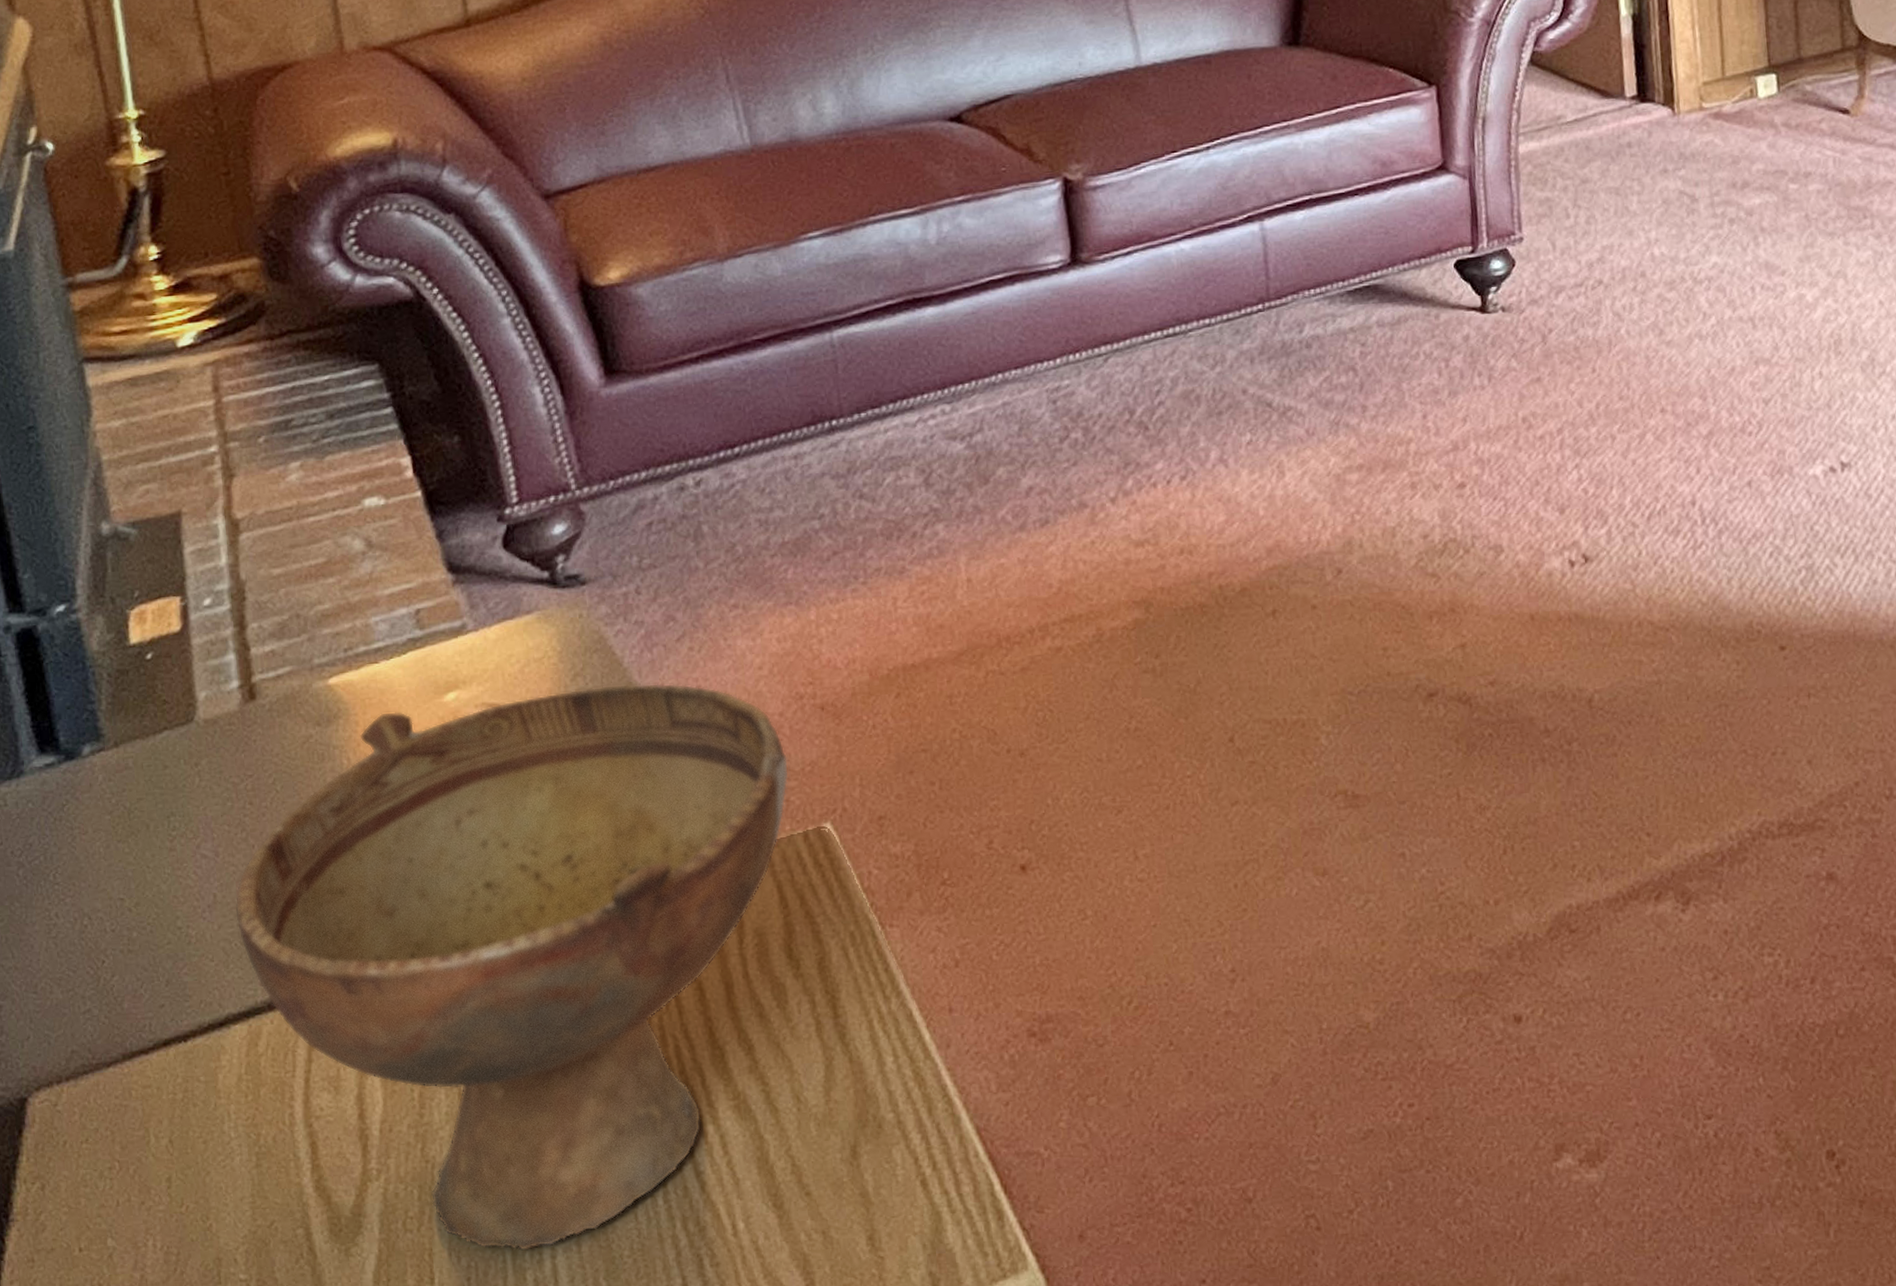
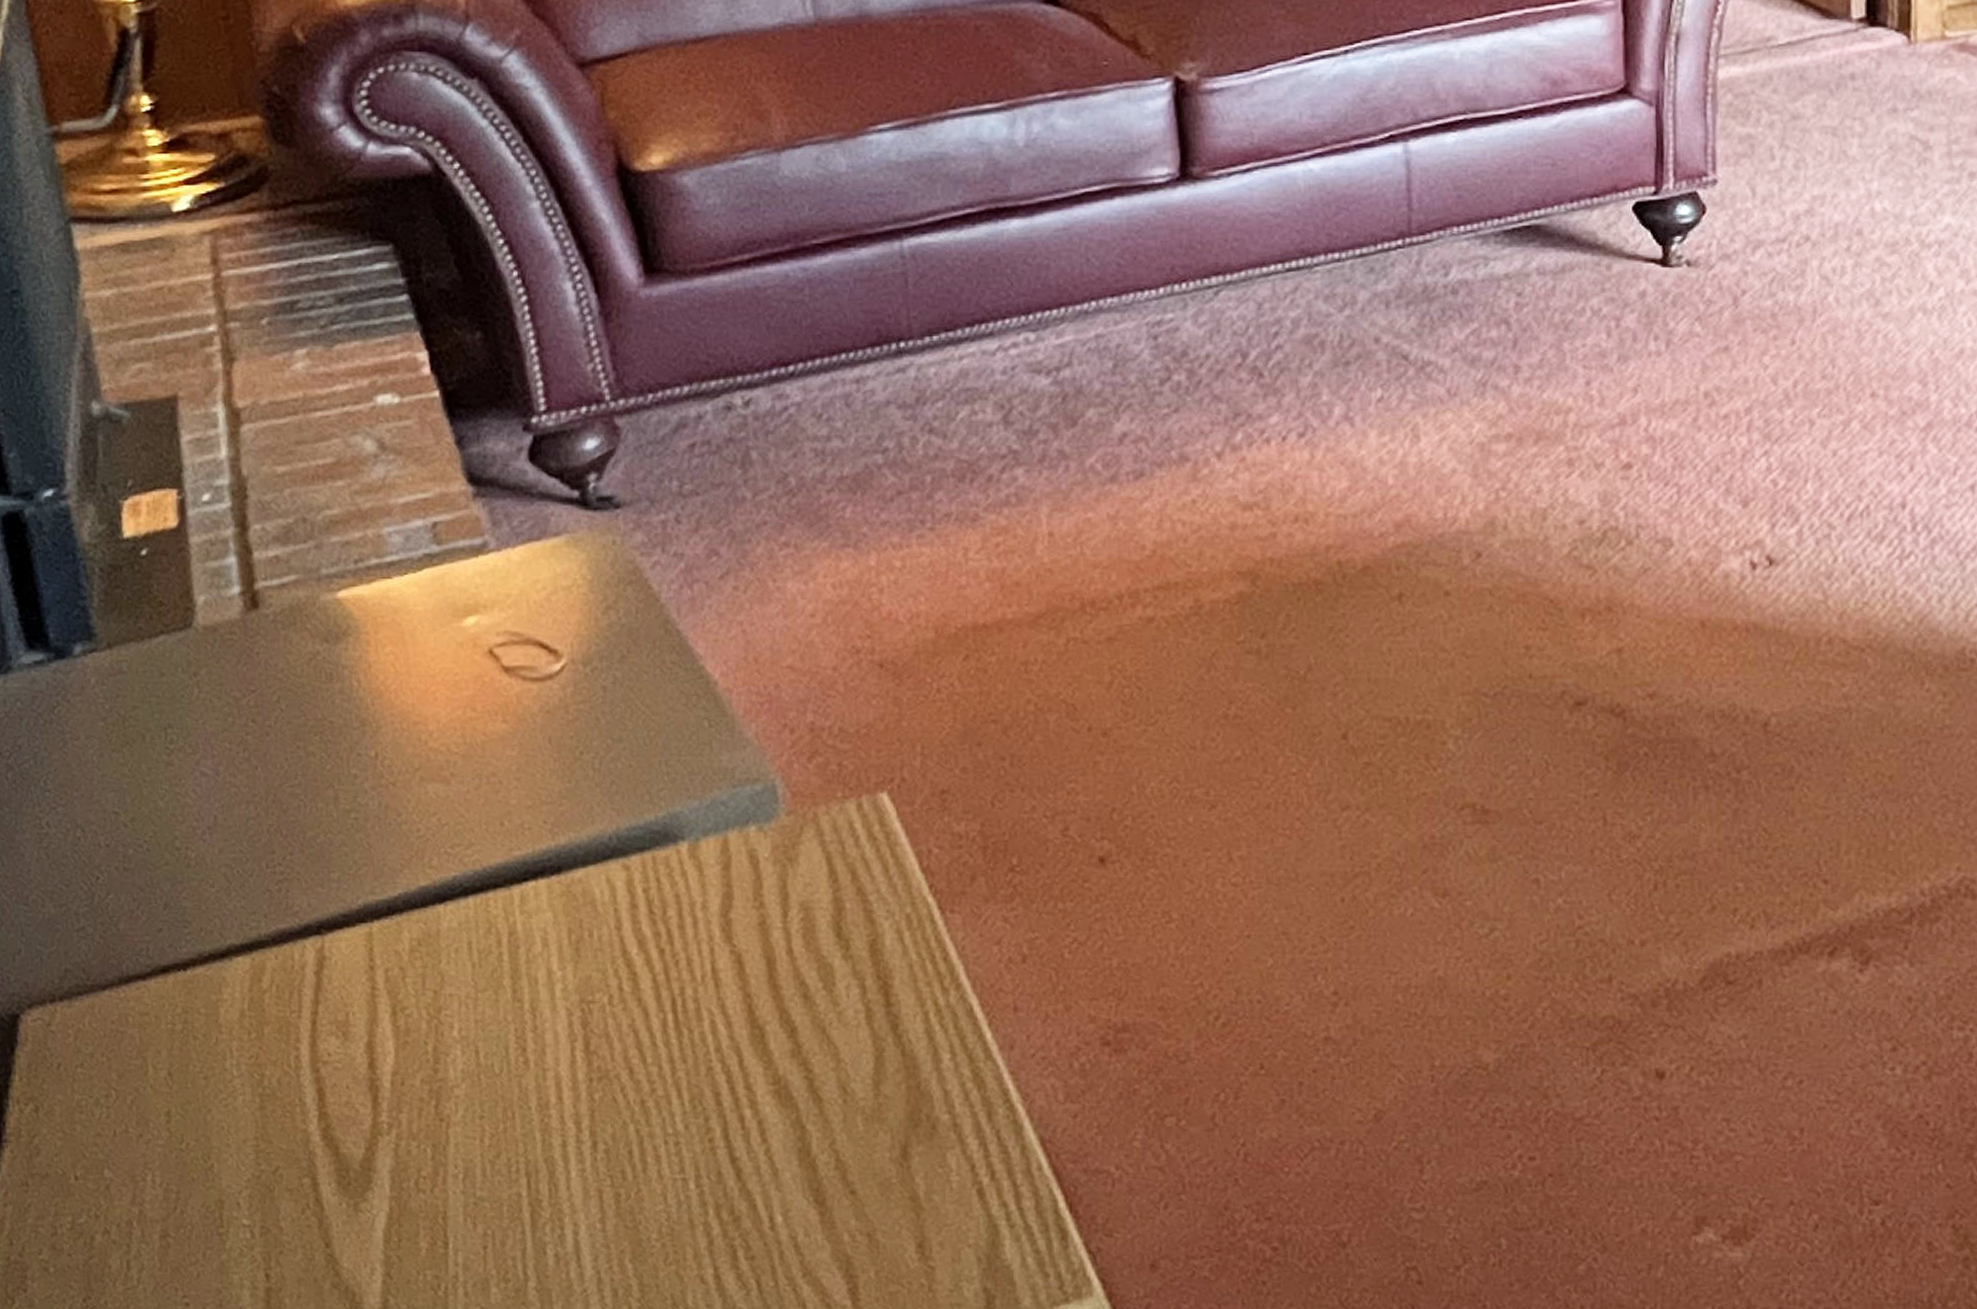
bowl: present [235,683,790,1252] -> none [237,621,843,1225]

